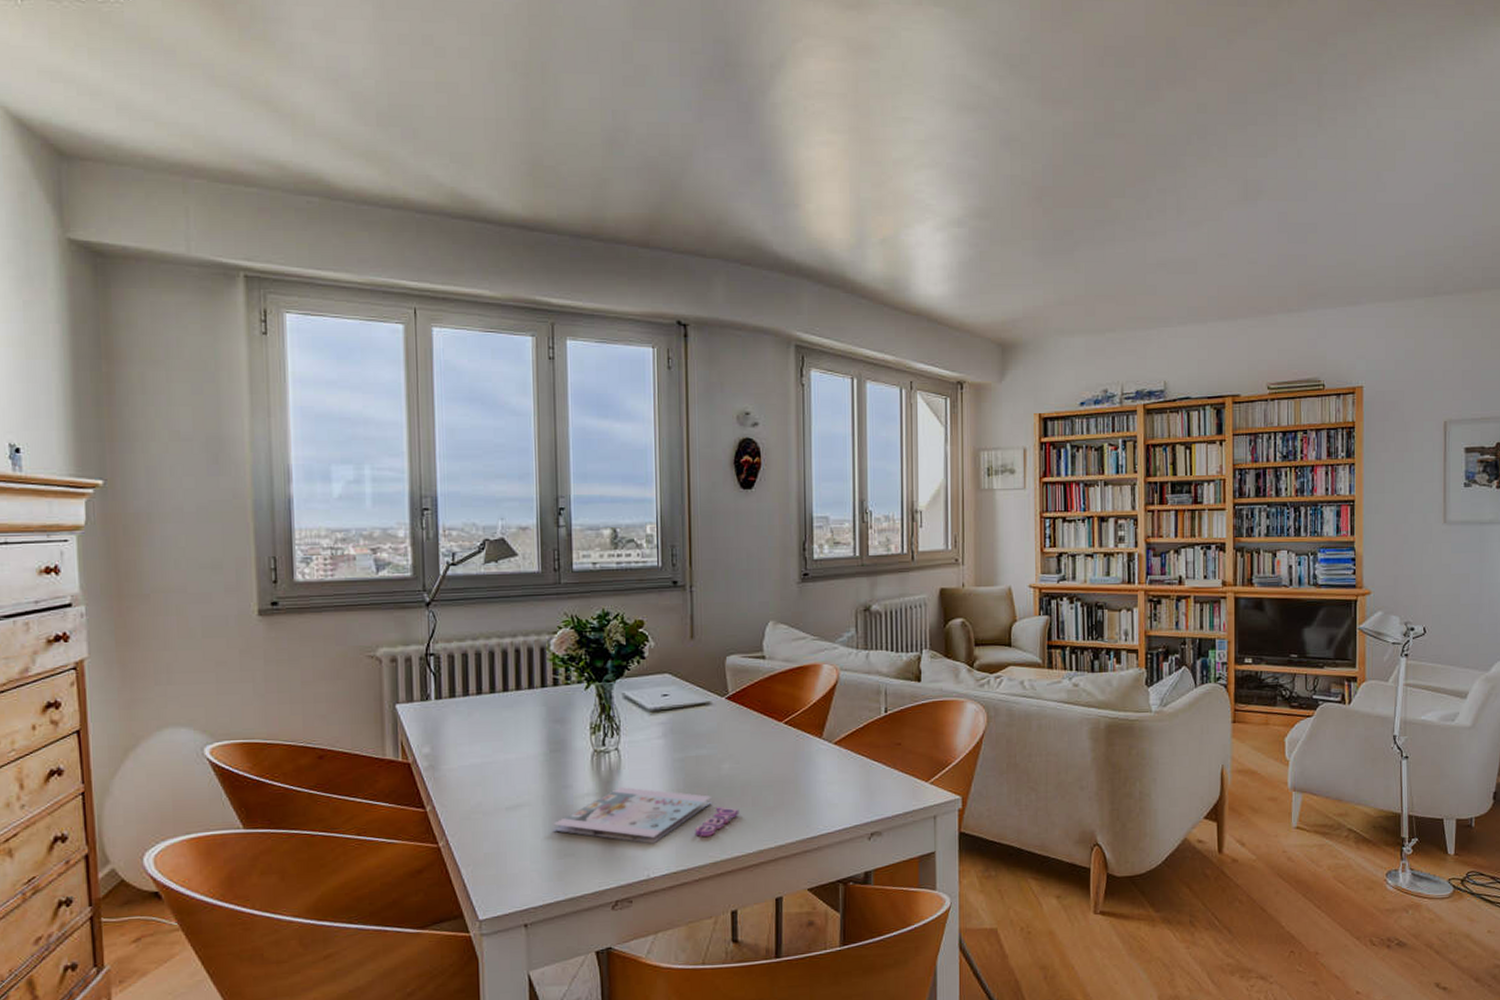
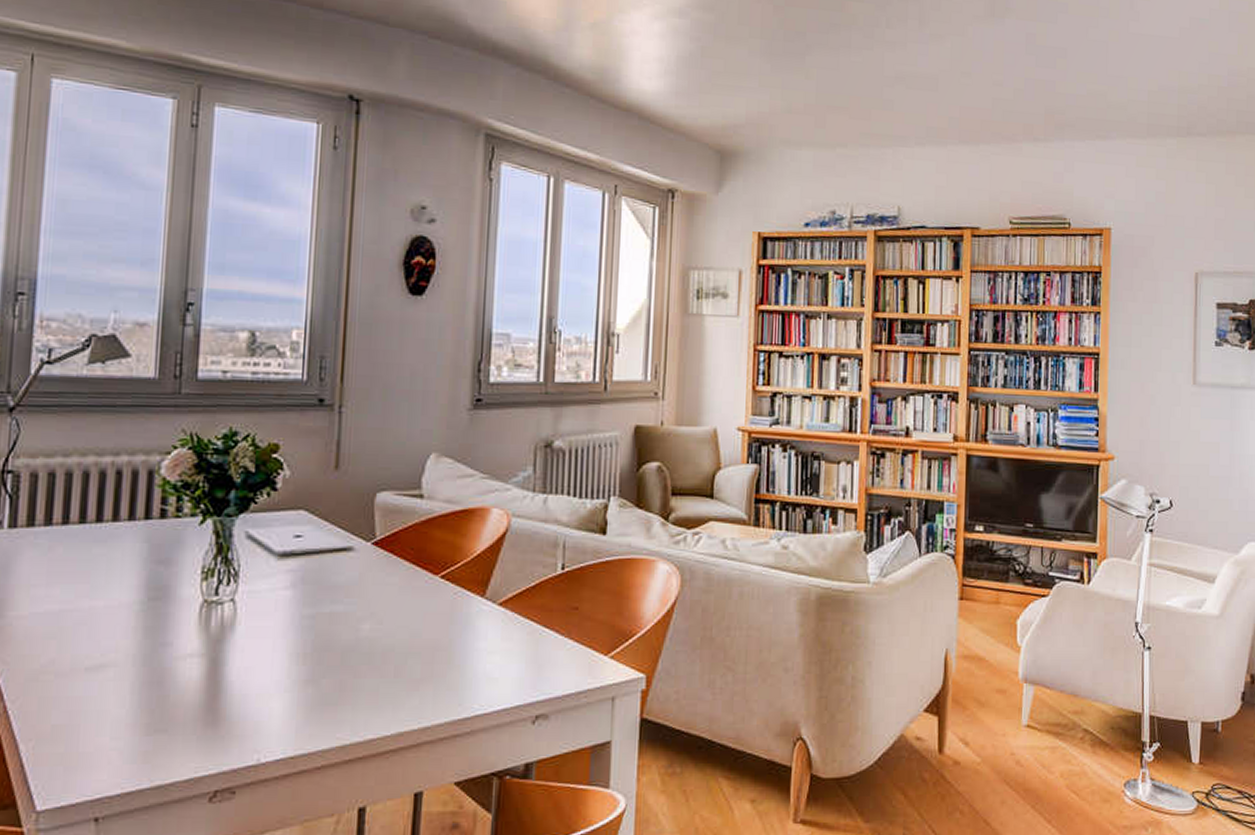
magazine: present [553,787,740,844] -> none [143,648,378,721]

